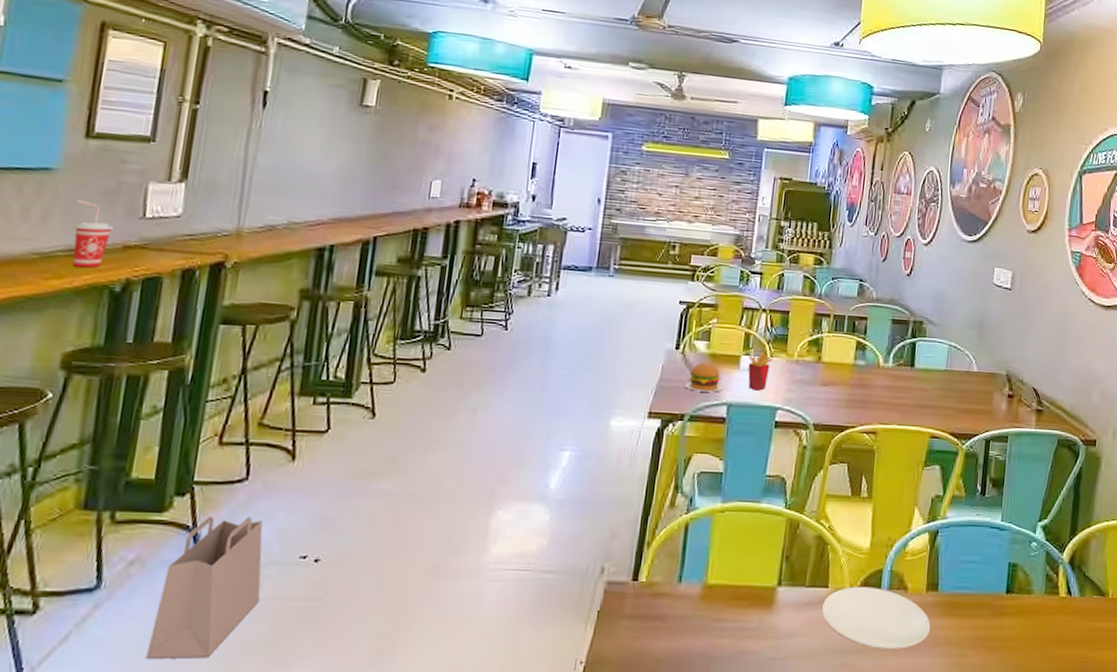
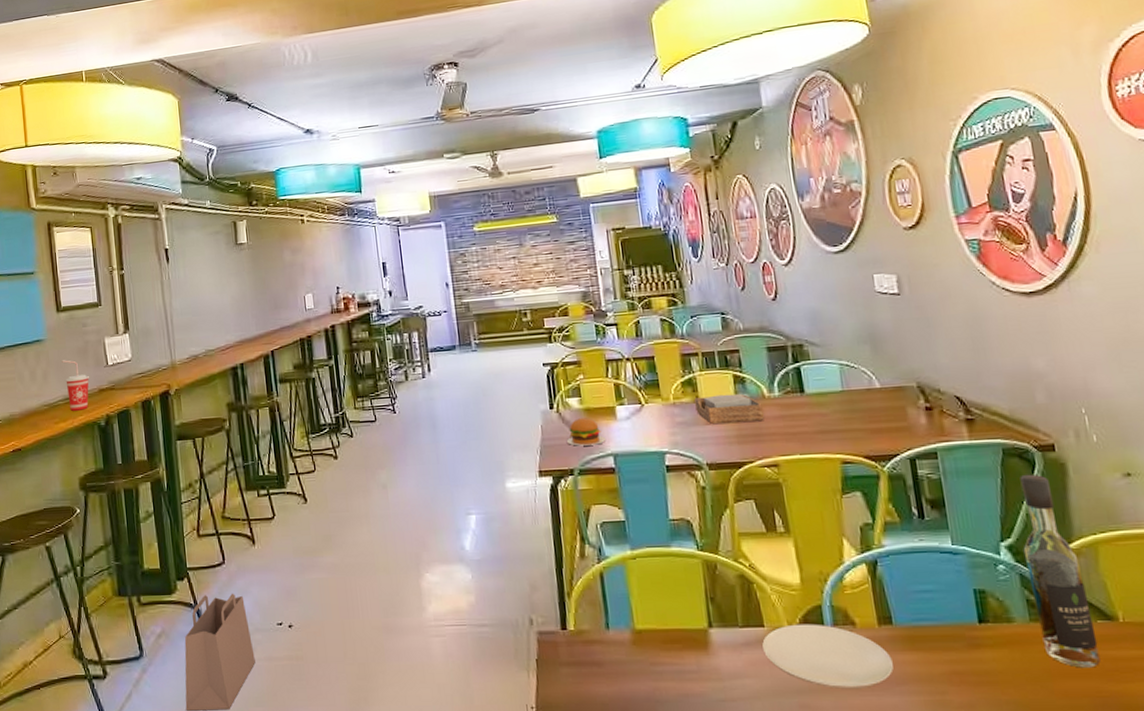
french fries: present [748,352,772,391] -> none [623,400,649,438]
napkin holder: none [816,358,876,388] -> present [694,393,765,425]
bottle: none [1050,464,1092,637] -> present [1020,474,1101,668]

